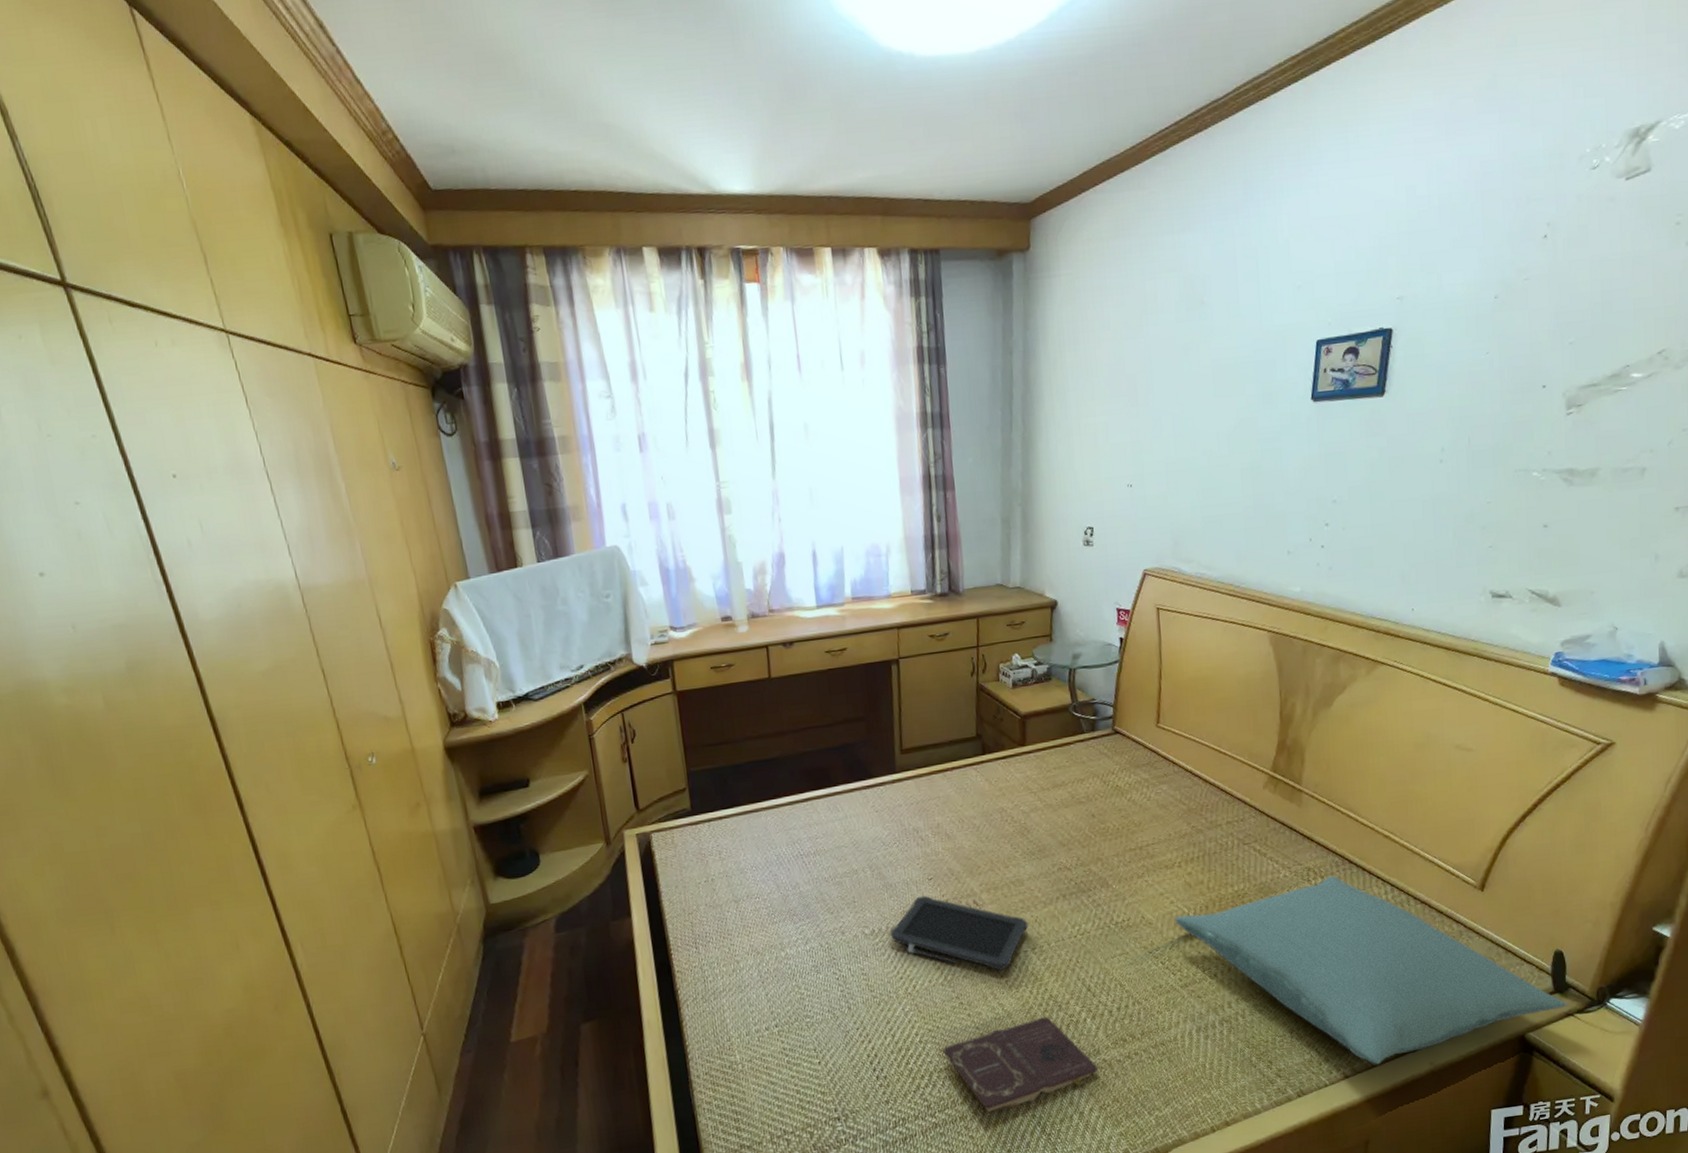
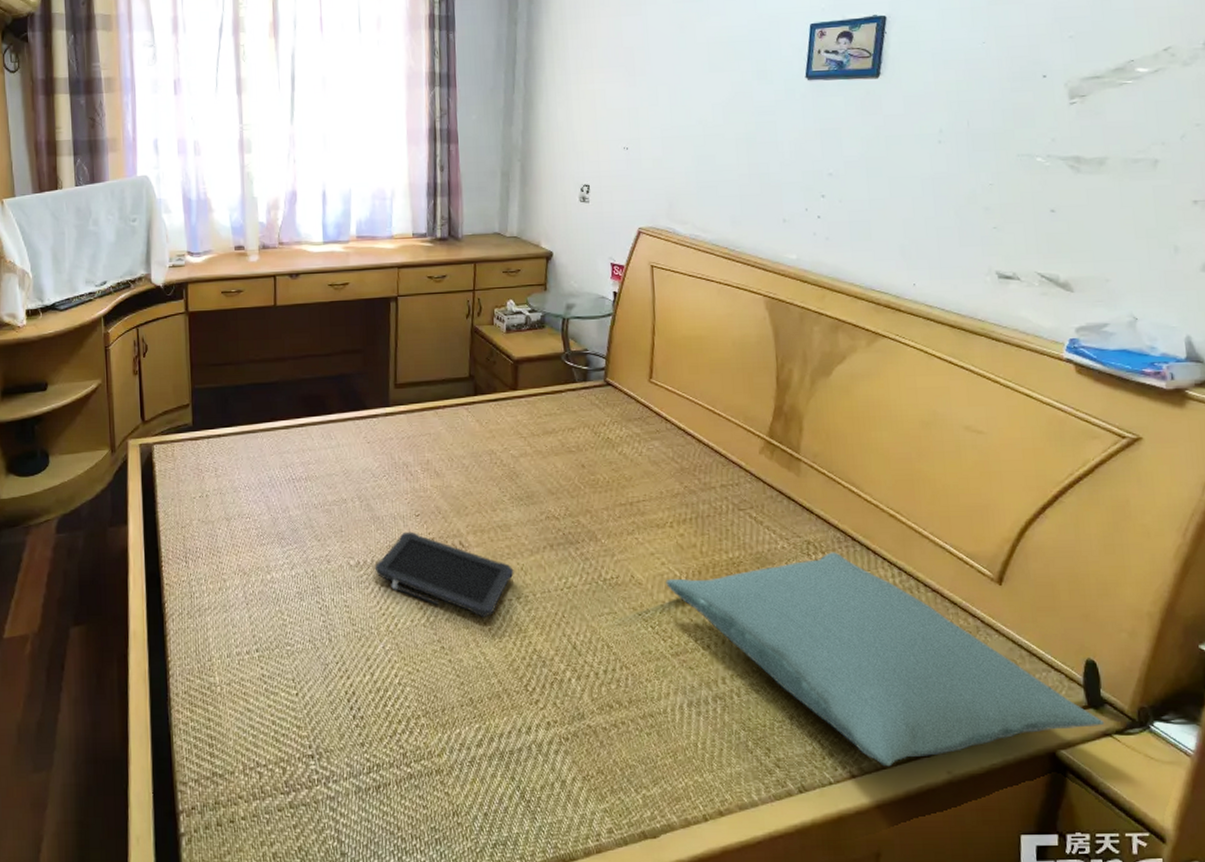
book: present [943,1016,1099,1114] -> none [422,671,583,770]

